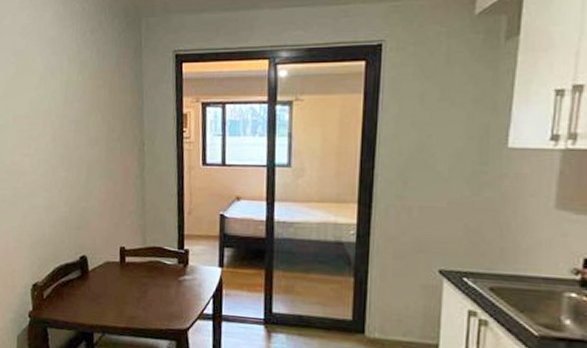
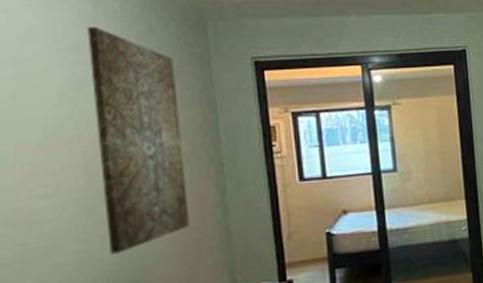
wall art: none [59,24,117,205] -> present [87,26,189,254]

